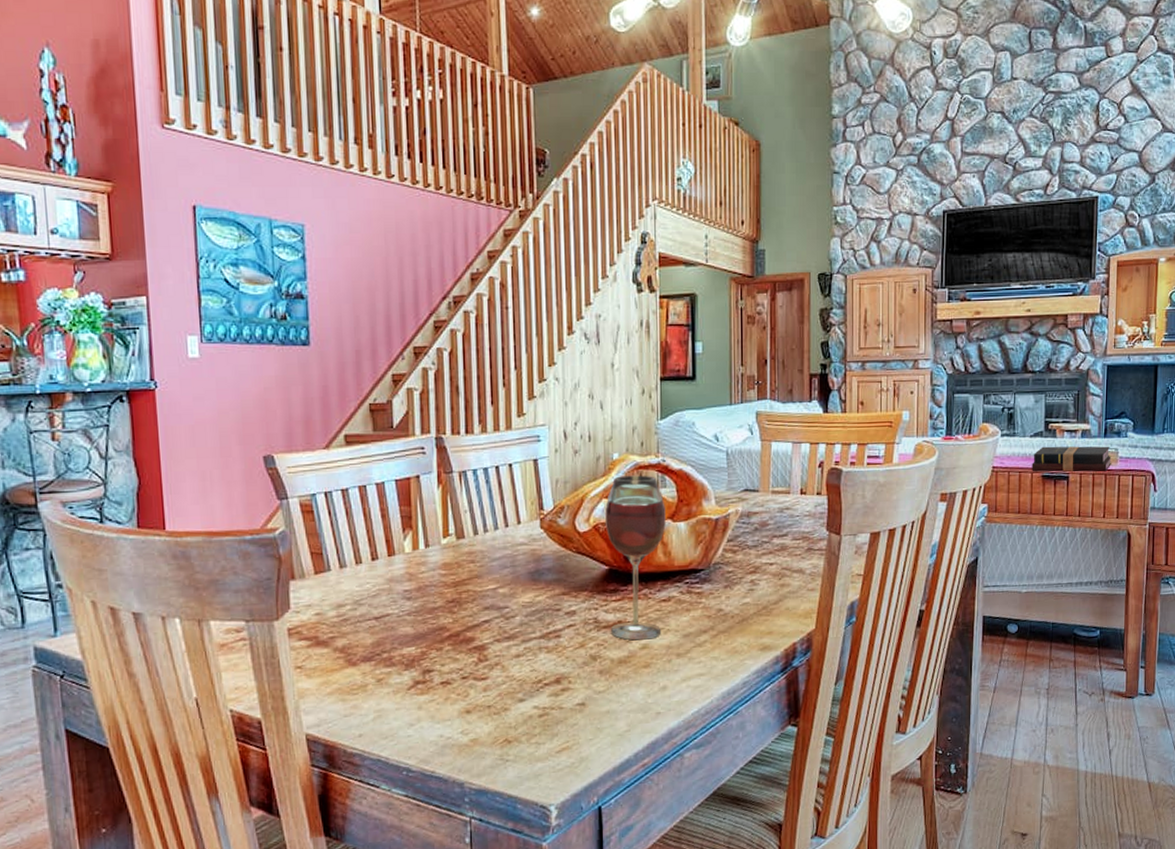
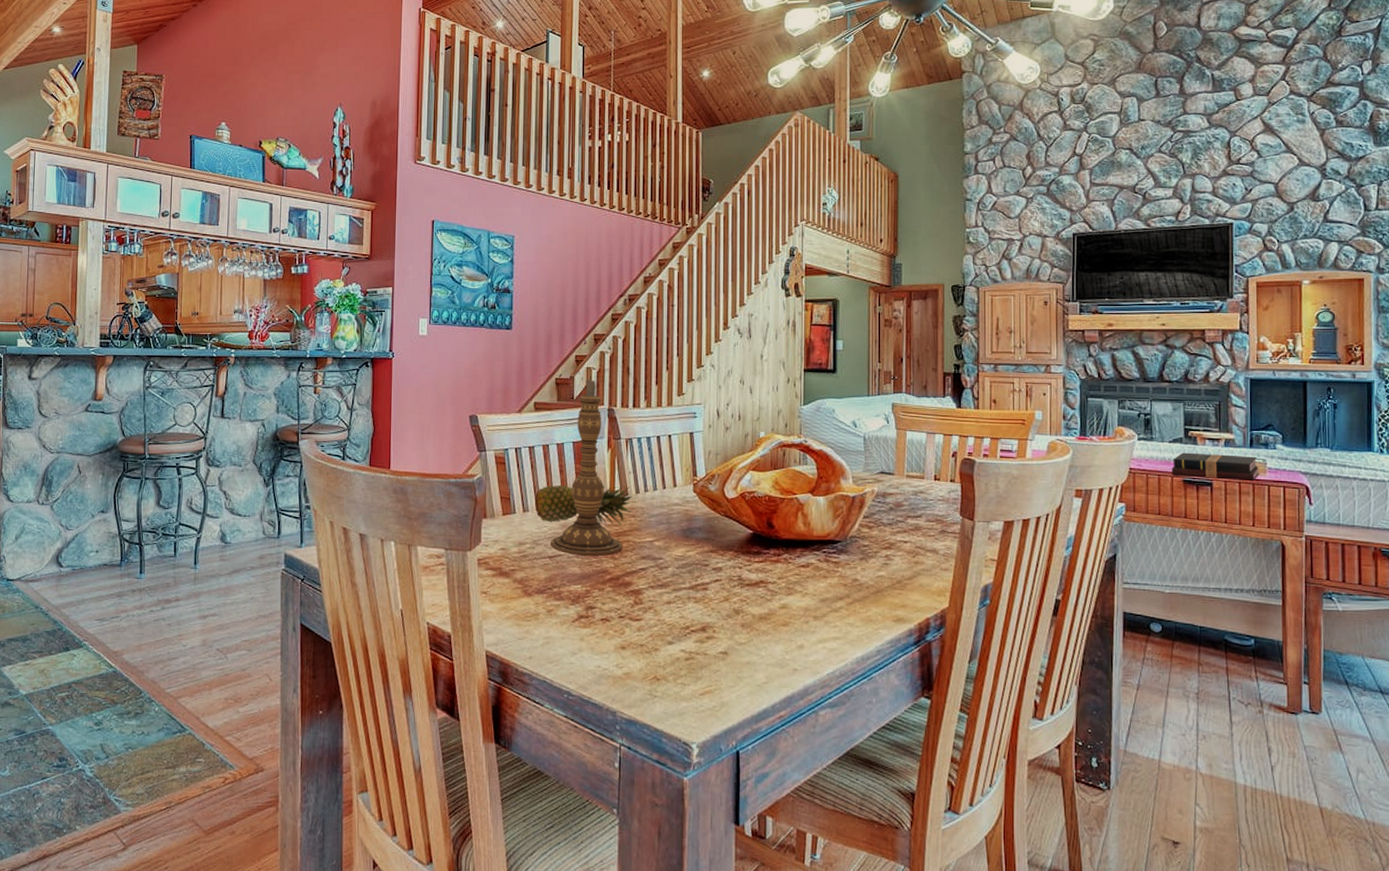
fruit: none [353,526,471,577] -> present [535,484,633,525]
candlestick: none [376,398,462,613] -> present [551,375,623,556]
wineglass: present [604,475,666,641] -> none [750,452,806,600]

